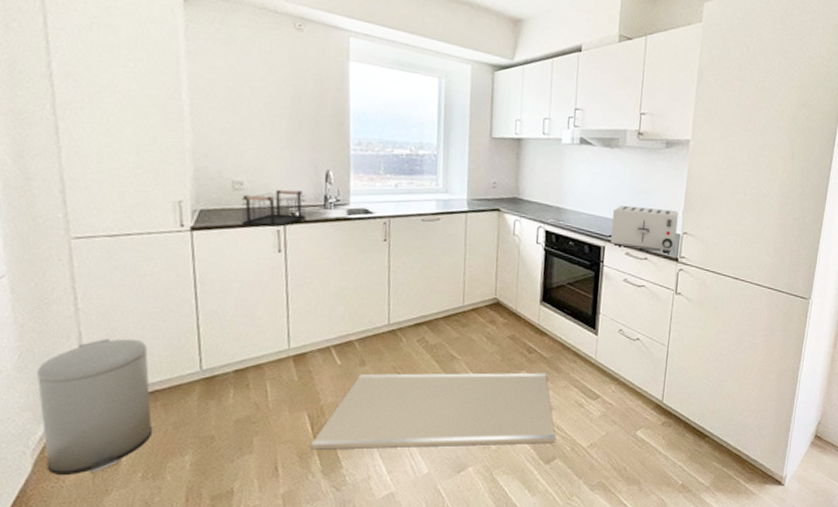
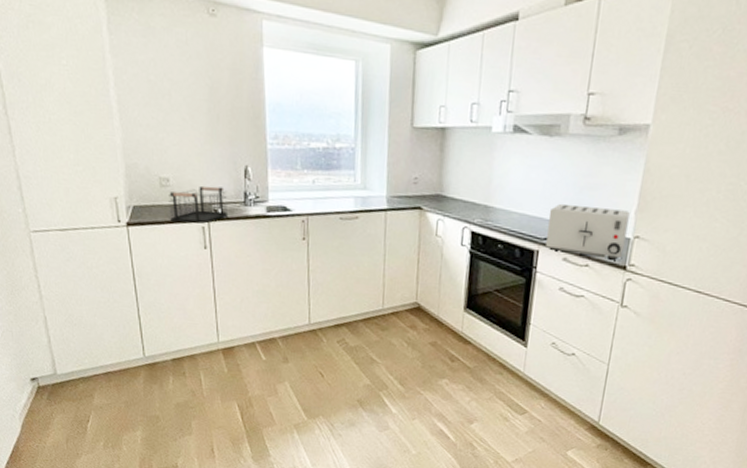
pedal bin: present [37,338,153,475] -> none [16,323,109,438]
door mat: present [310,372,555,450] -> none [241,371,478,454]

